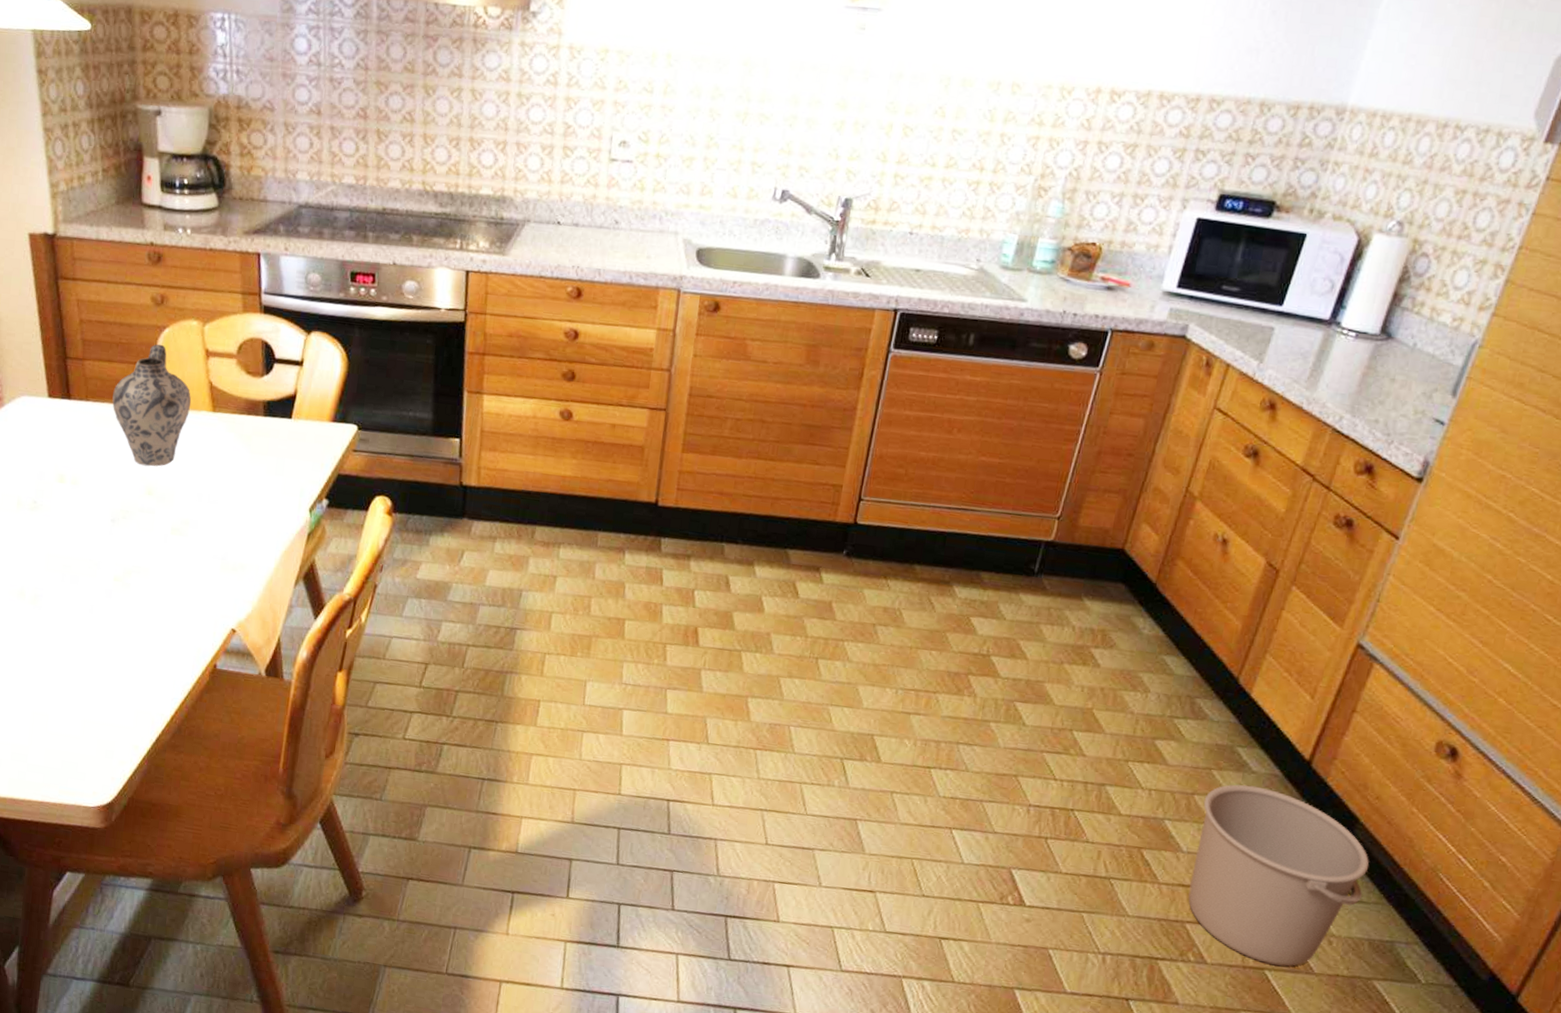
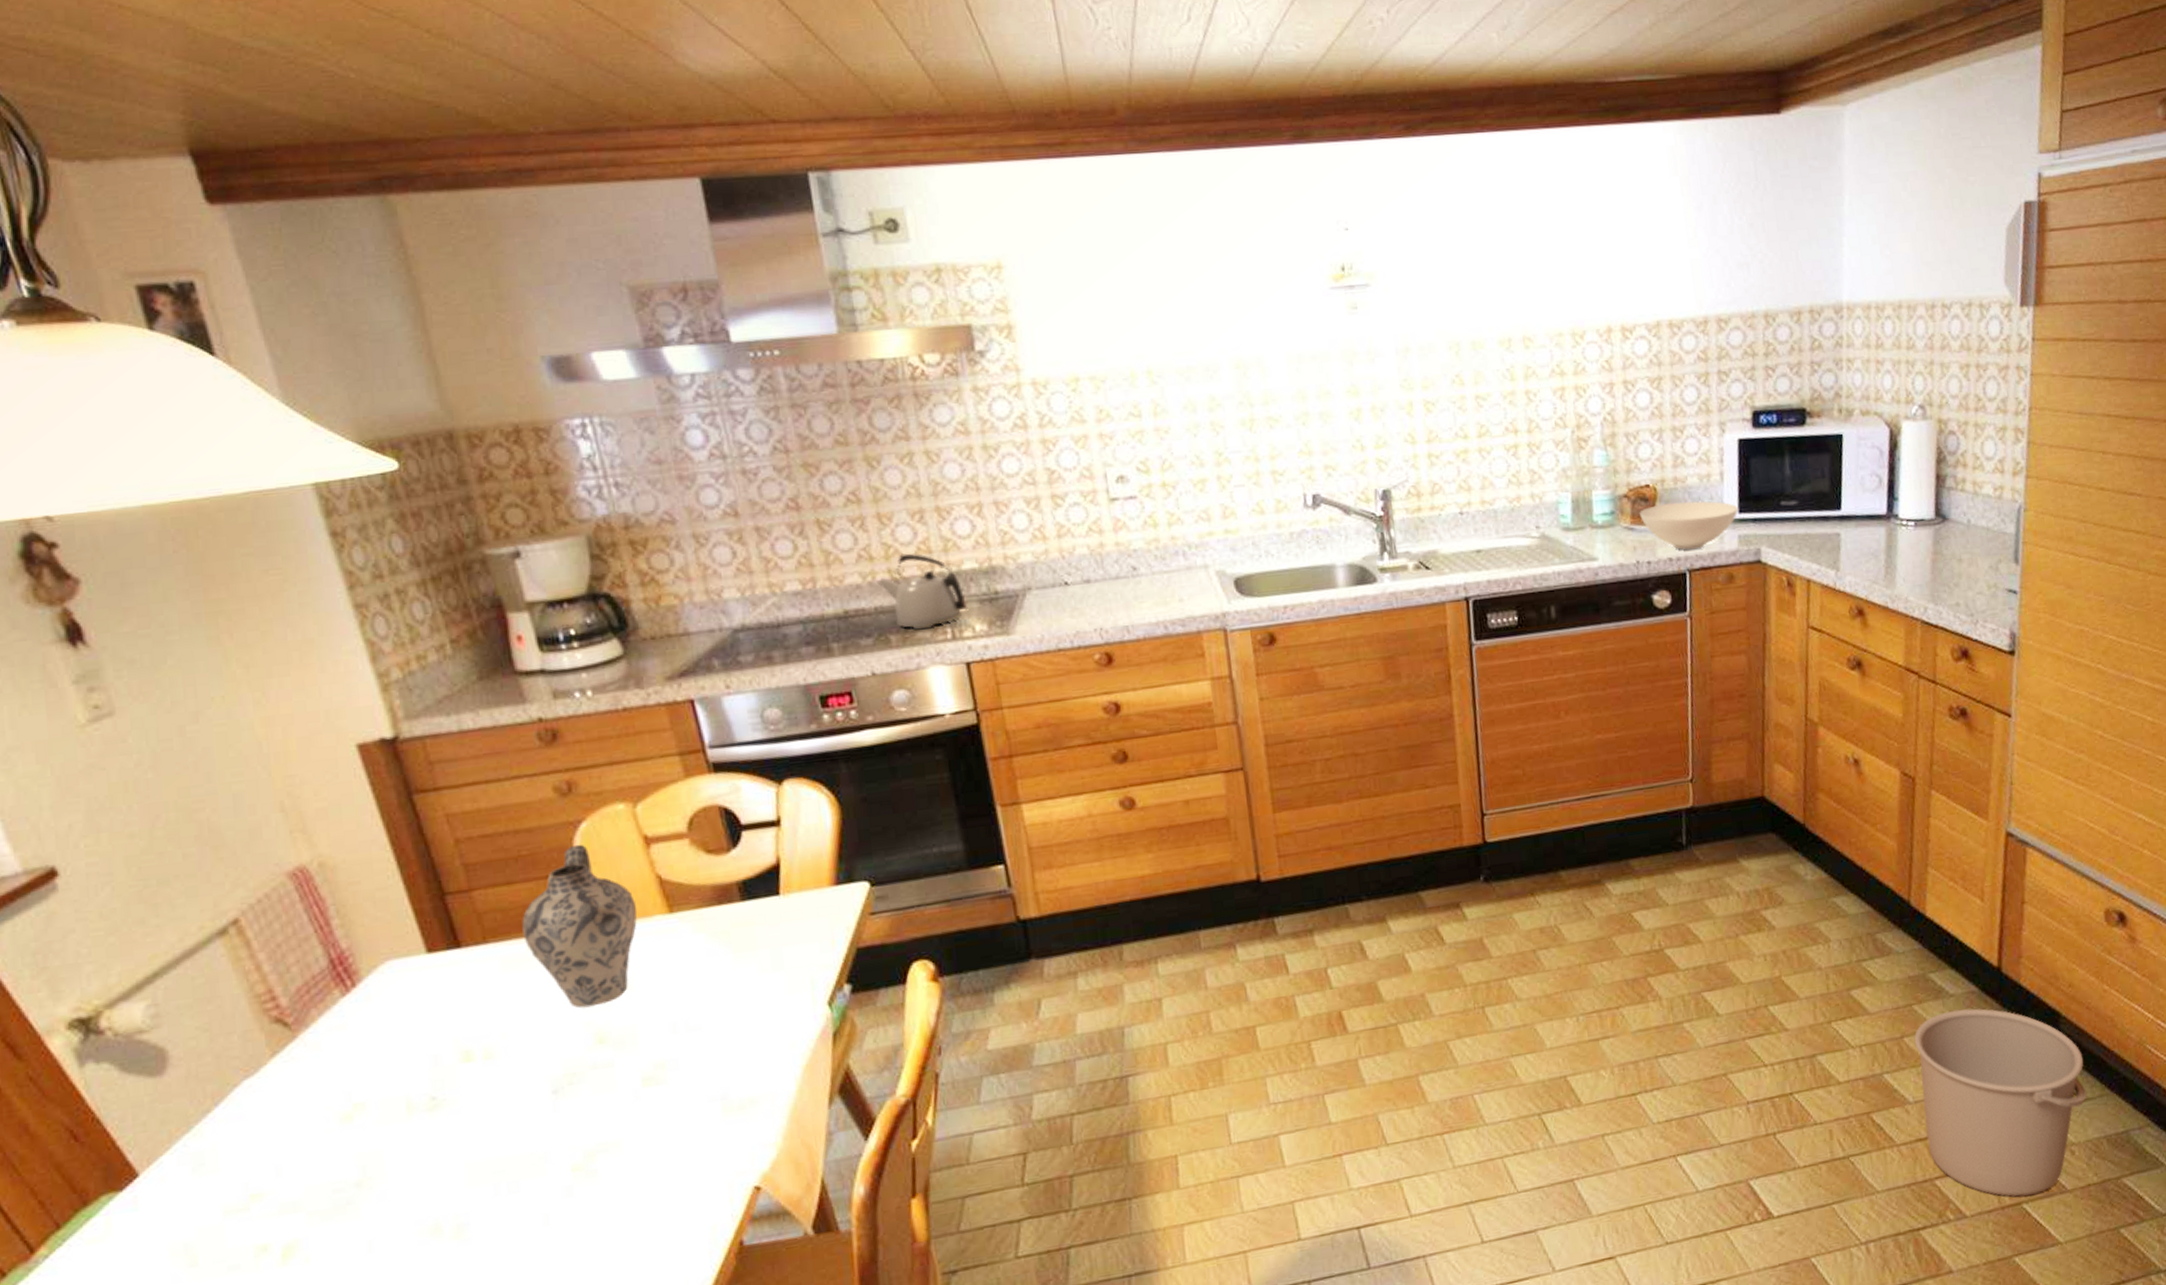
kettle: none [412,171,477,237] -> present [877,553,967,630]
bowl: none [1078,263,1178,313] -> present [1640,501,1738,550]

